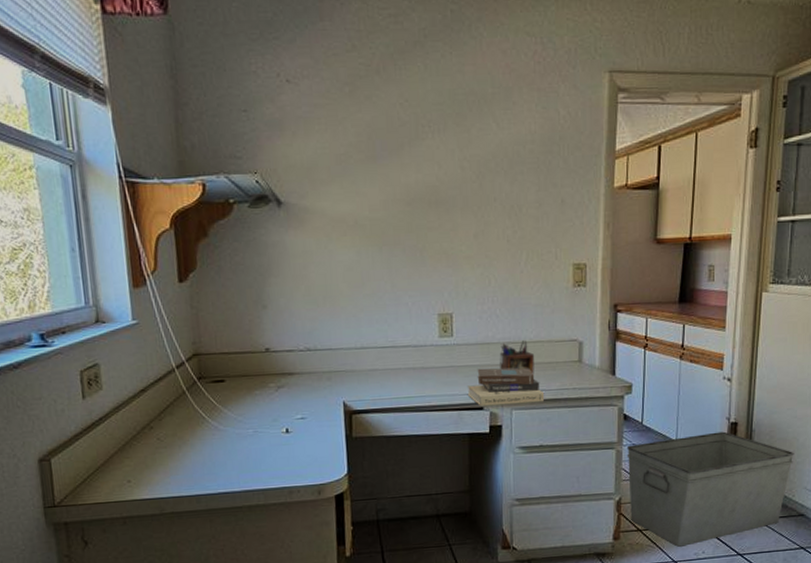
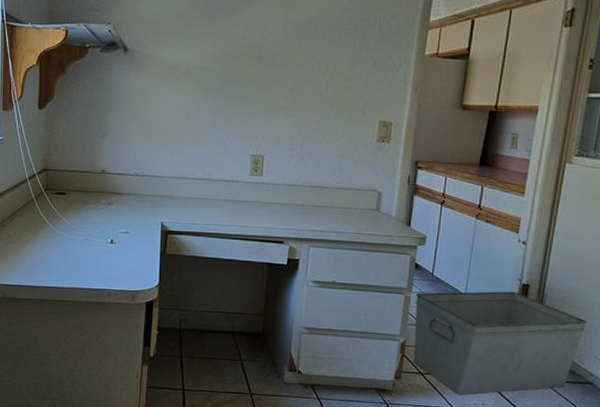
books: present [467,368,545,407] -> none [270,206,342,243]
desk organizer: present [499,340,535,376] -> none [302,186,336,218]

